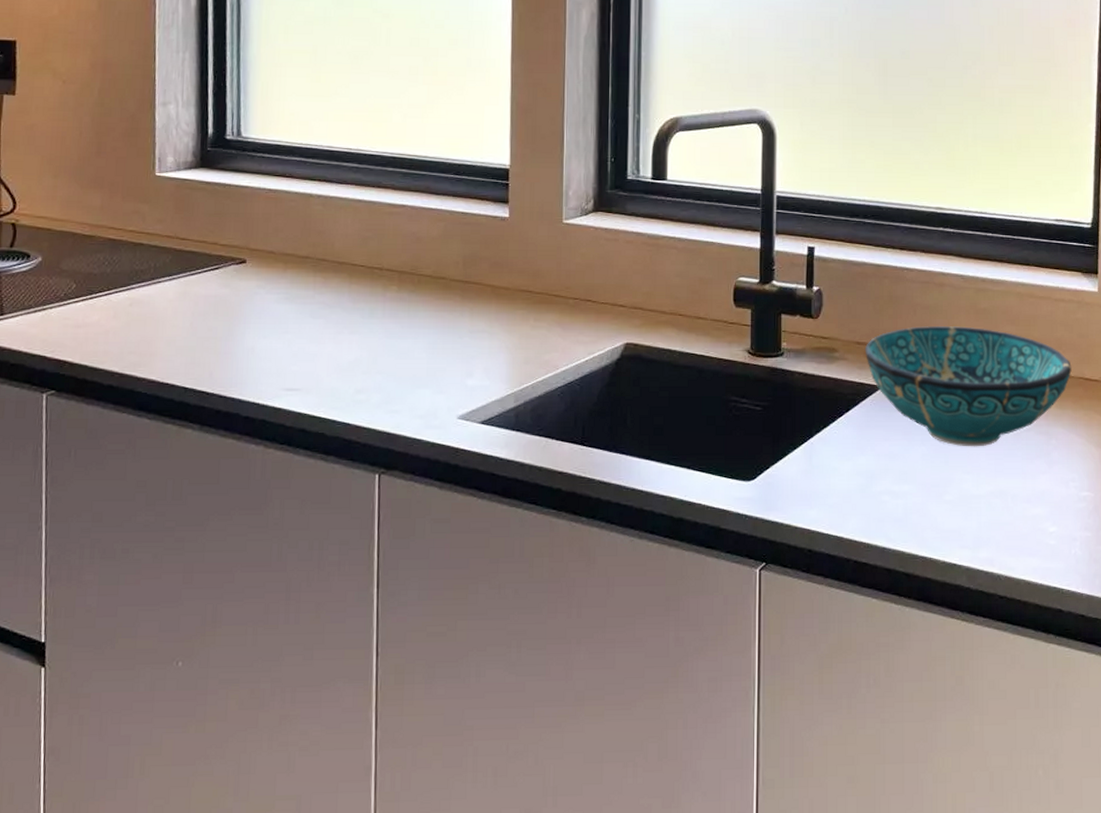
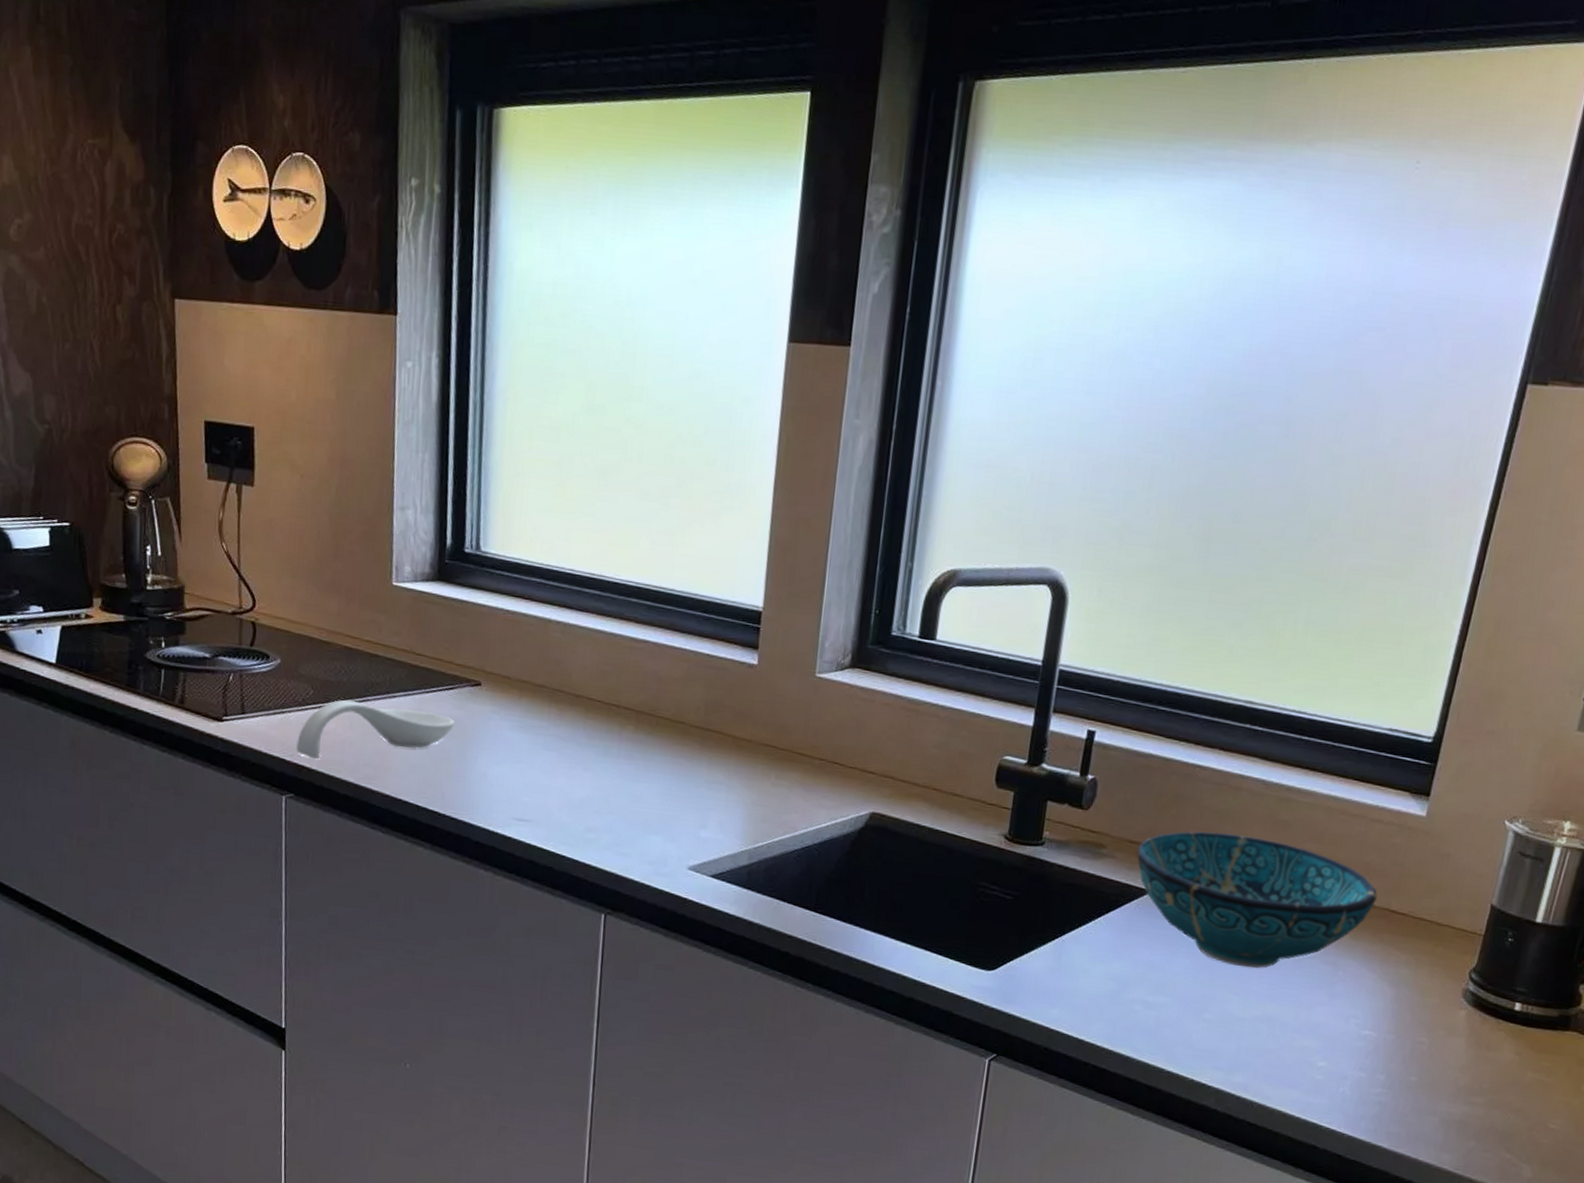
spoon rest: none [57,290,221,353] -> present [295,699,454,760]

